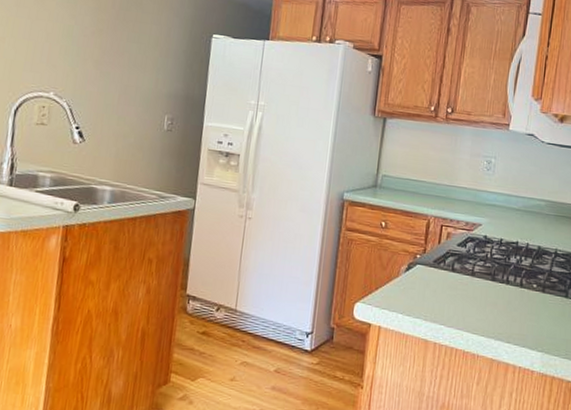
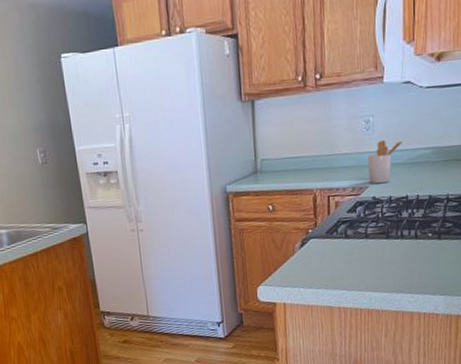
utensil holder: none [483,182,520,225] -> present [367,139,403,184]

